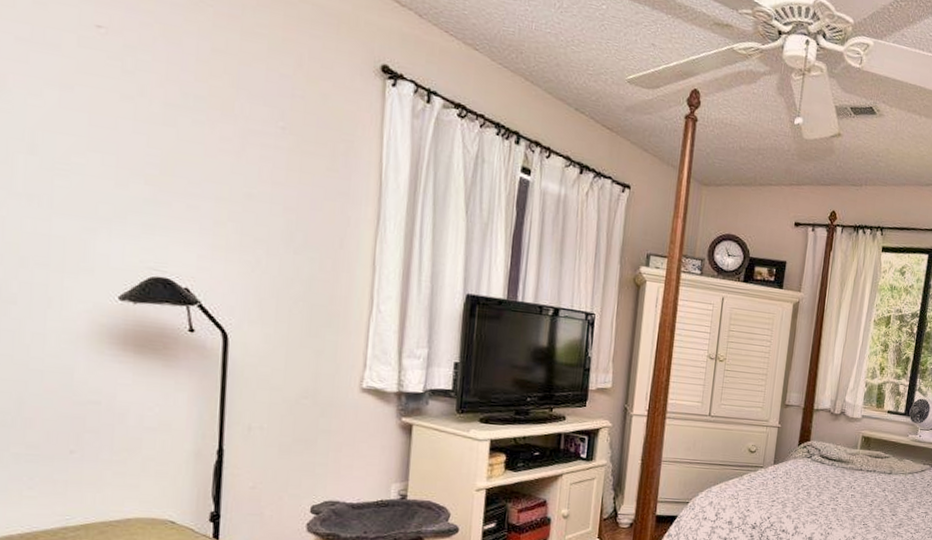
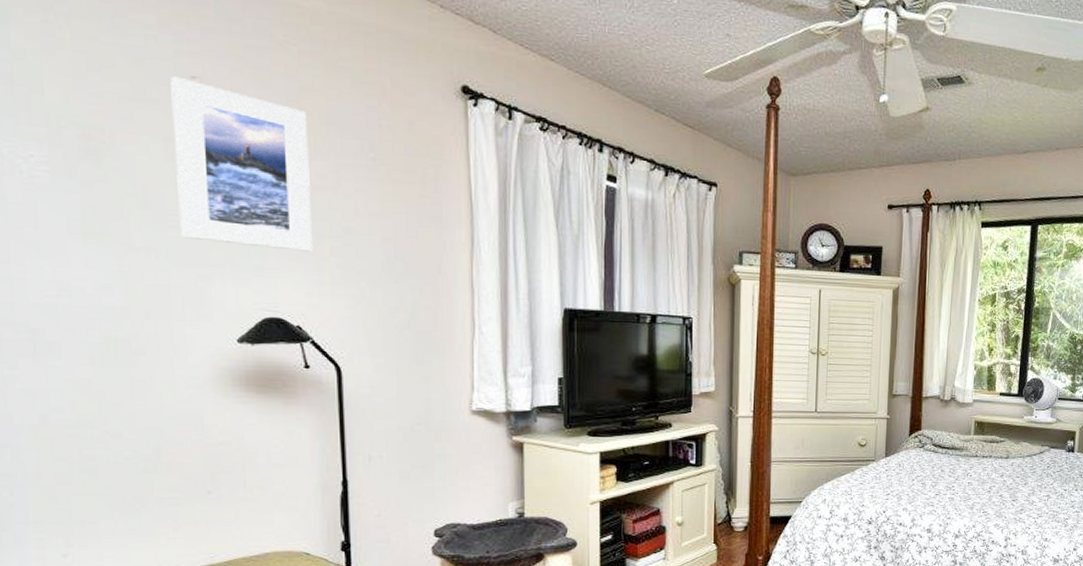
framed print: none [68,23,216,214] -> present [170,76,313,252]

